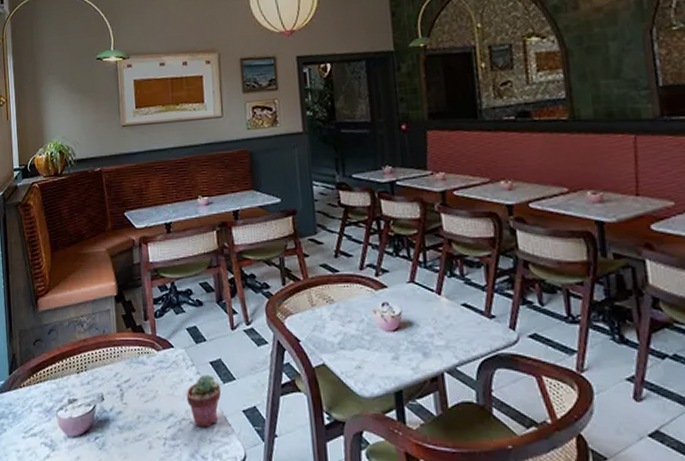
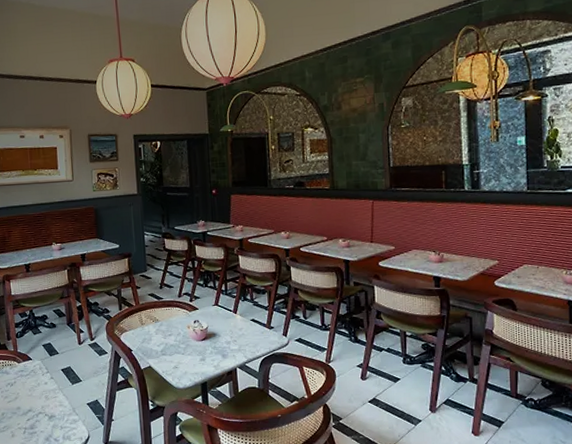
potted succulent: present [186,374,222,428] -> none [42,379,71,418]

